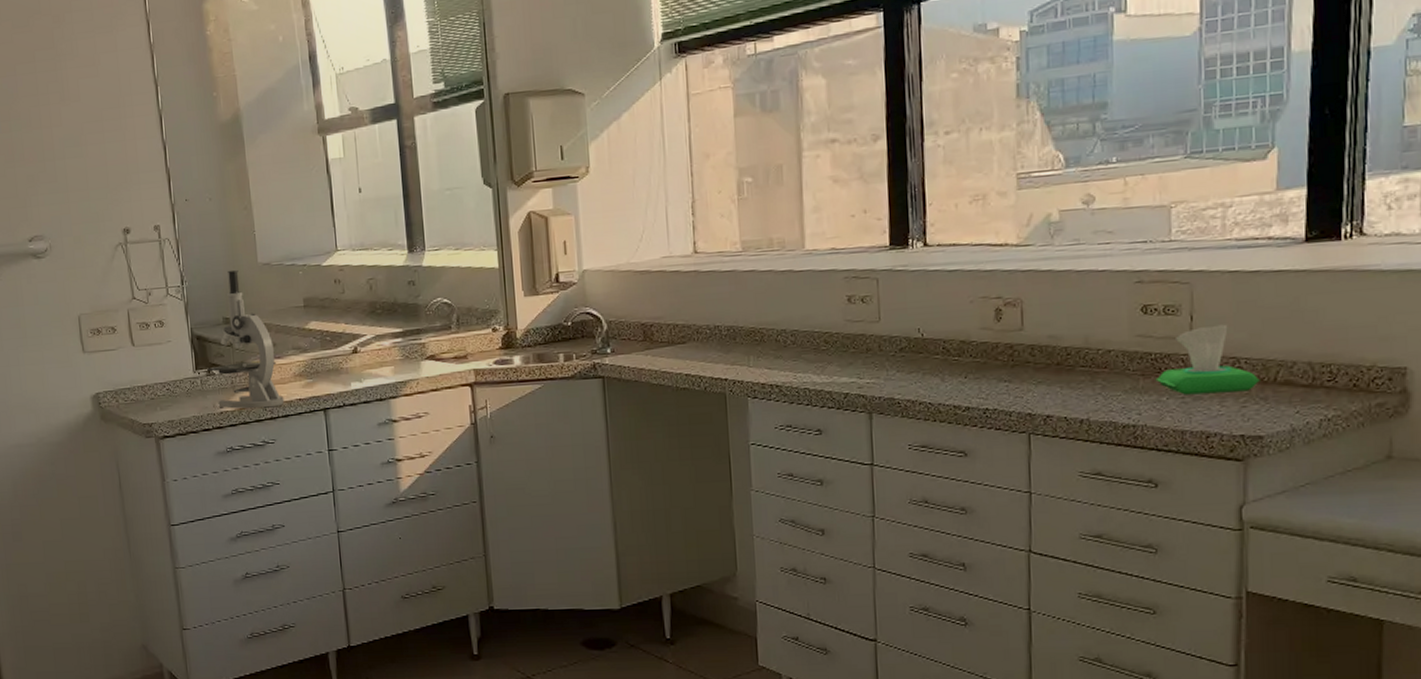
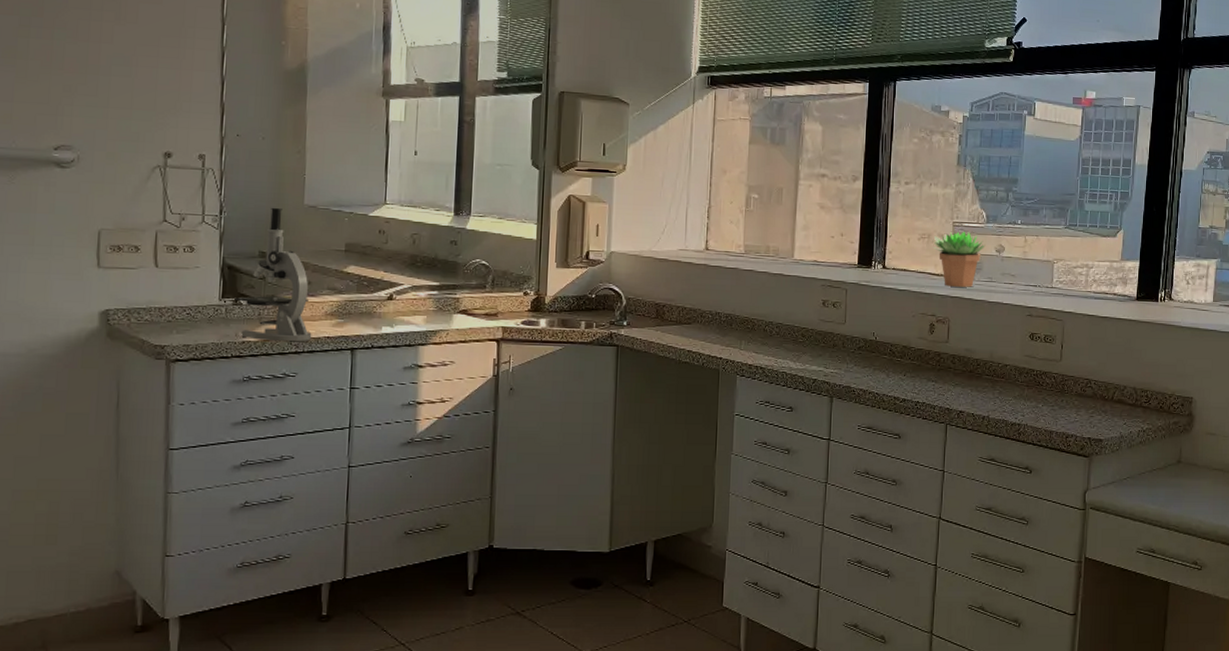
succulent plant: none [989,182,1066,258] -> present [932,231,986,287]
wet wipes pack: present [1155,324,1260,395] -> none [1035,353,1103,405]

